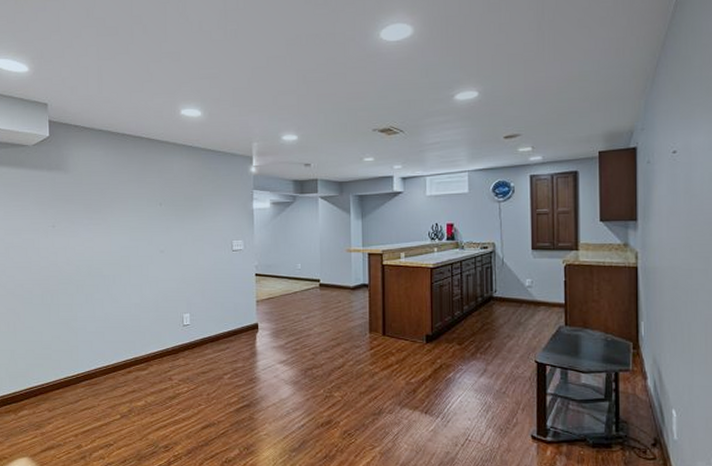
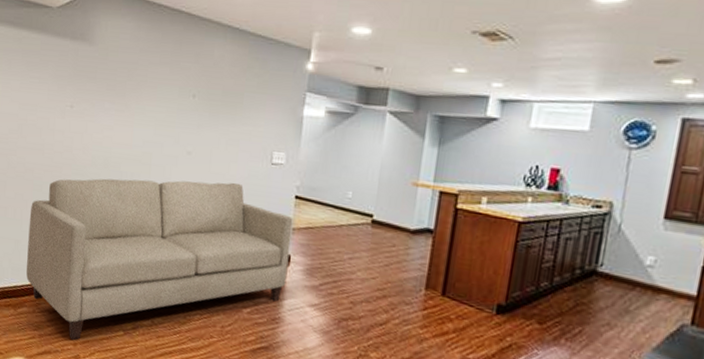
sofa: none [22,271,258,431] -> present [26,178,293,340]

